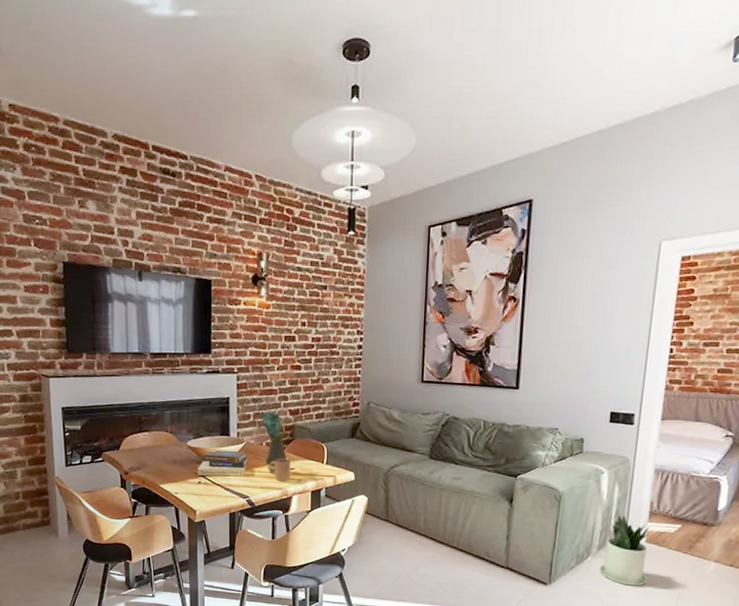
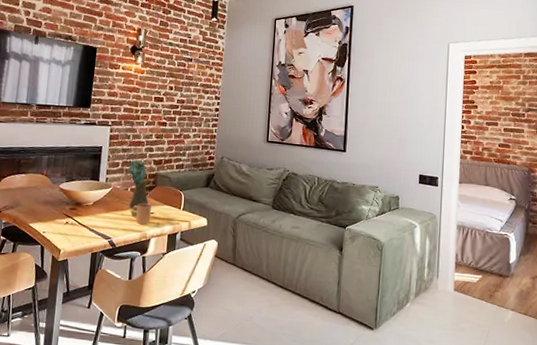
books: present [198,449,249,477] -> none [66,192,114,219]
planter: present [599,515,651,586] -> none [417,265,458,332]

